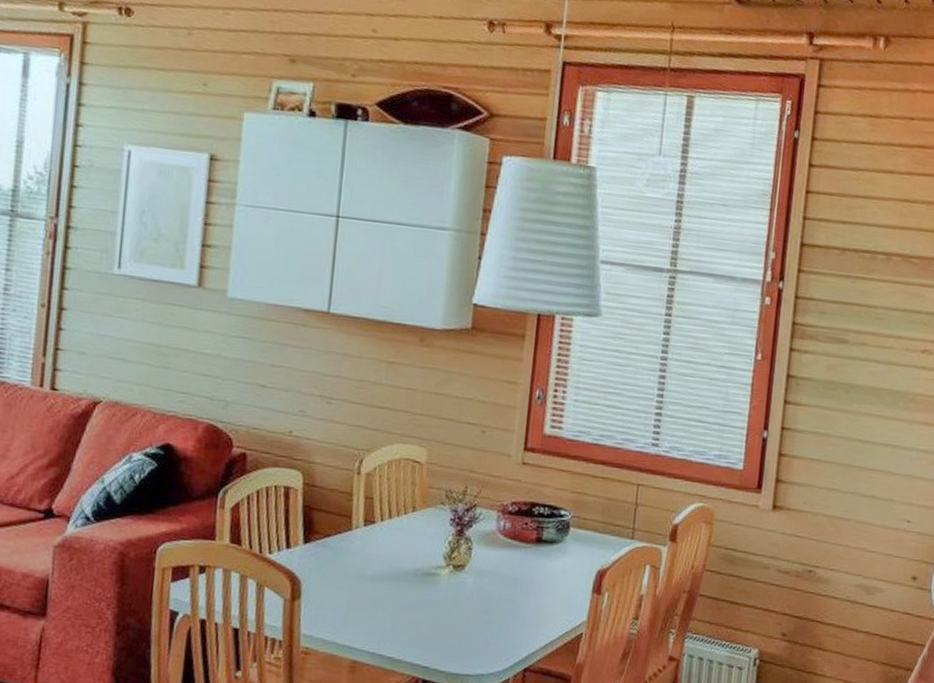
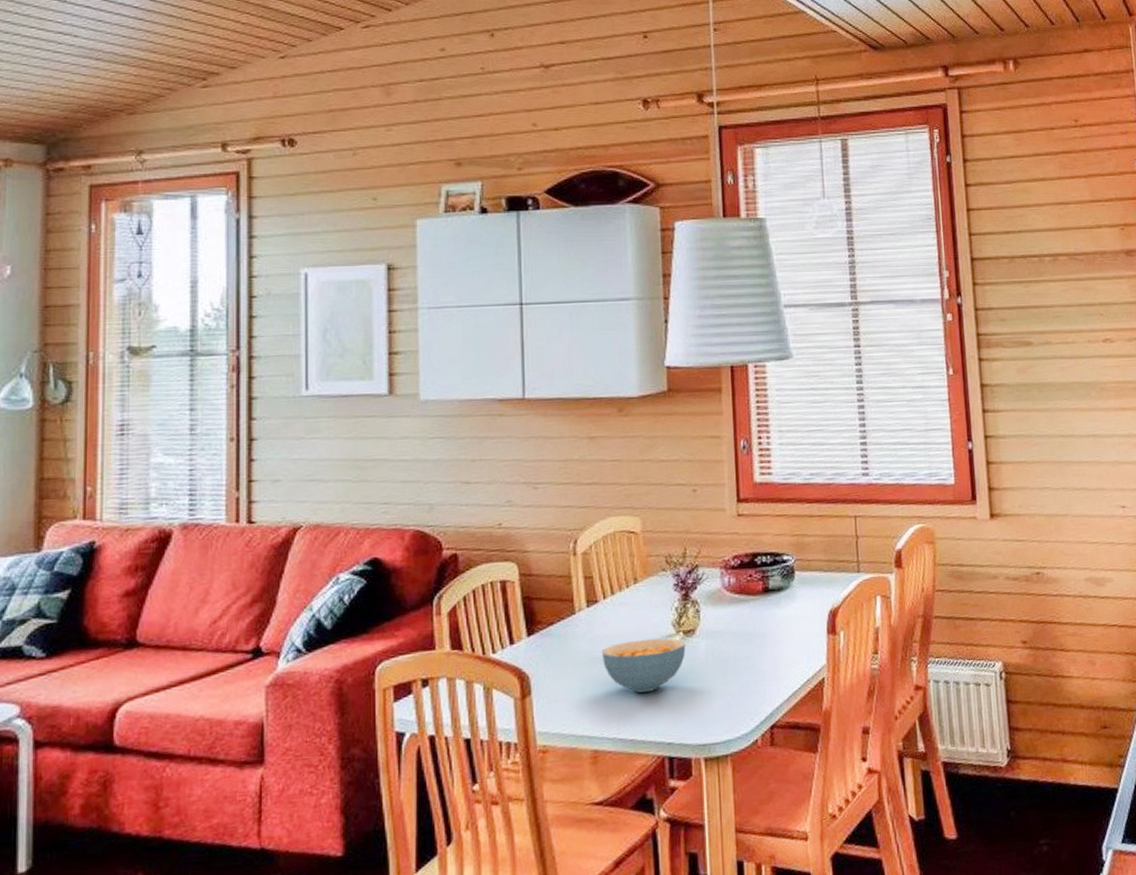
cereal bowl: none [372,565,454,616] -> present [601,638,686,693]

